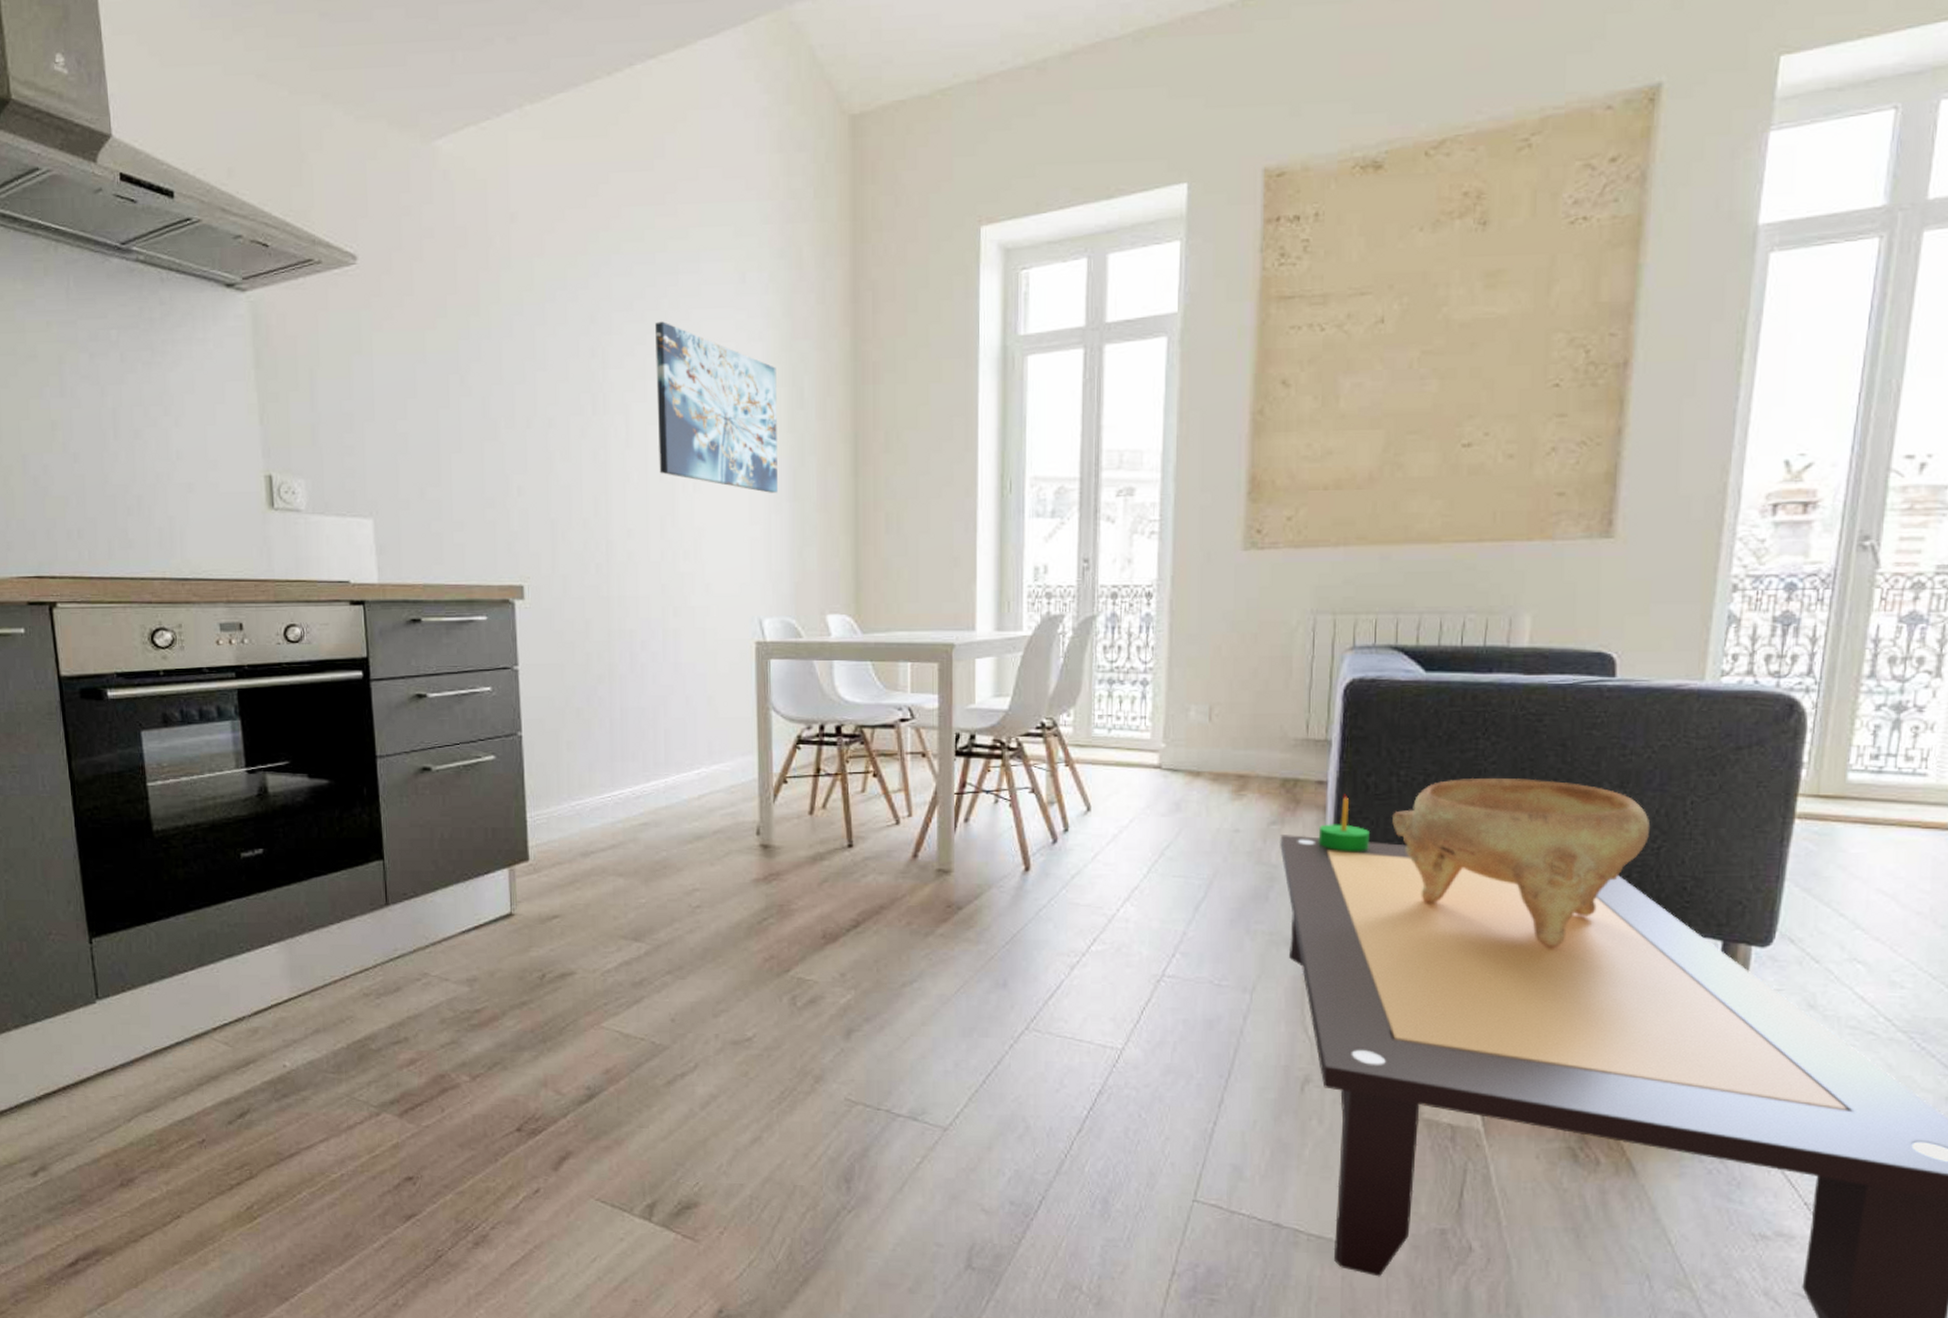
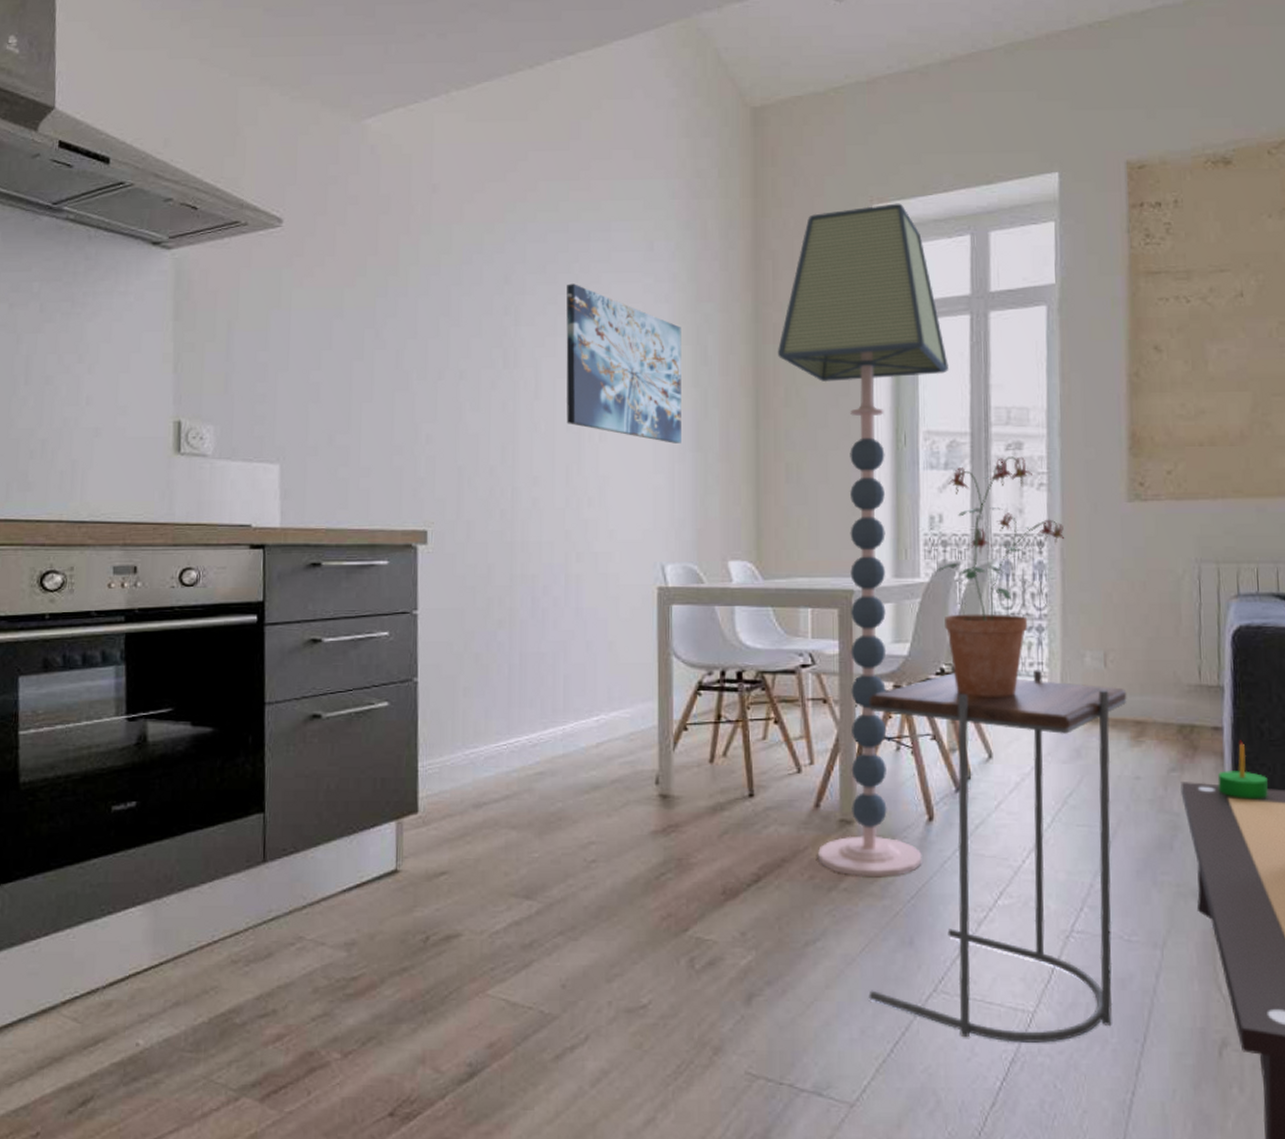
floor lamp: none [878,223,1059,924] -> present [778,203,949,878]
side table: none [963,724,1231,1077] -> present [869,670,1127,1043]
potted plant: none [1040,503,1175,751] -> present [937,456,1065,697]

